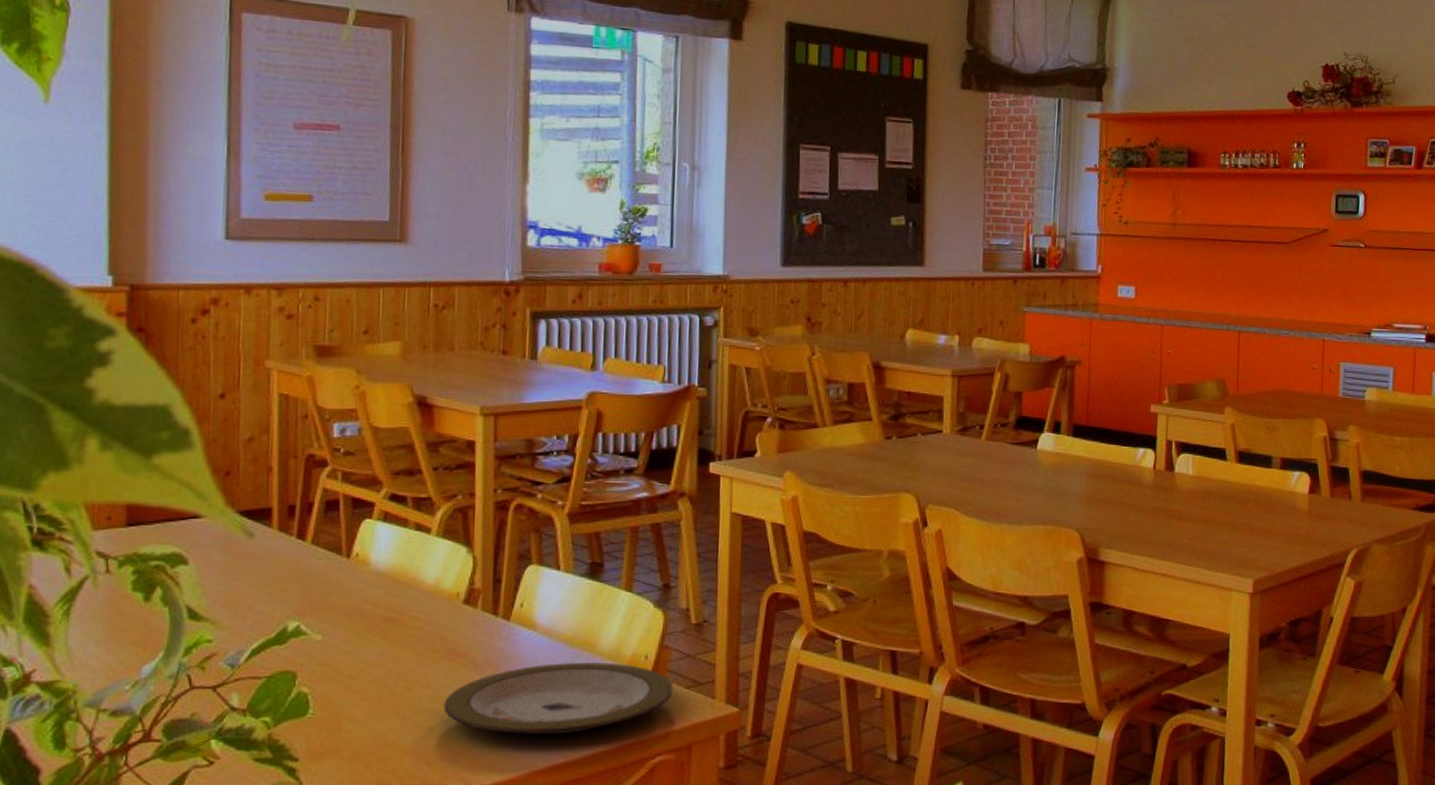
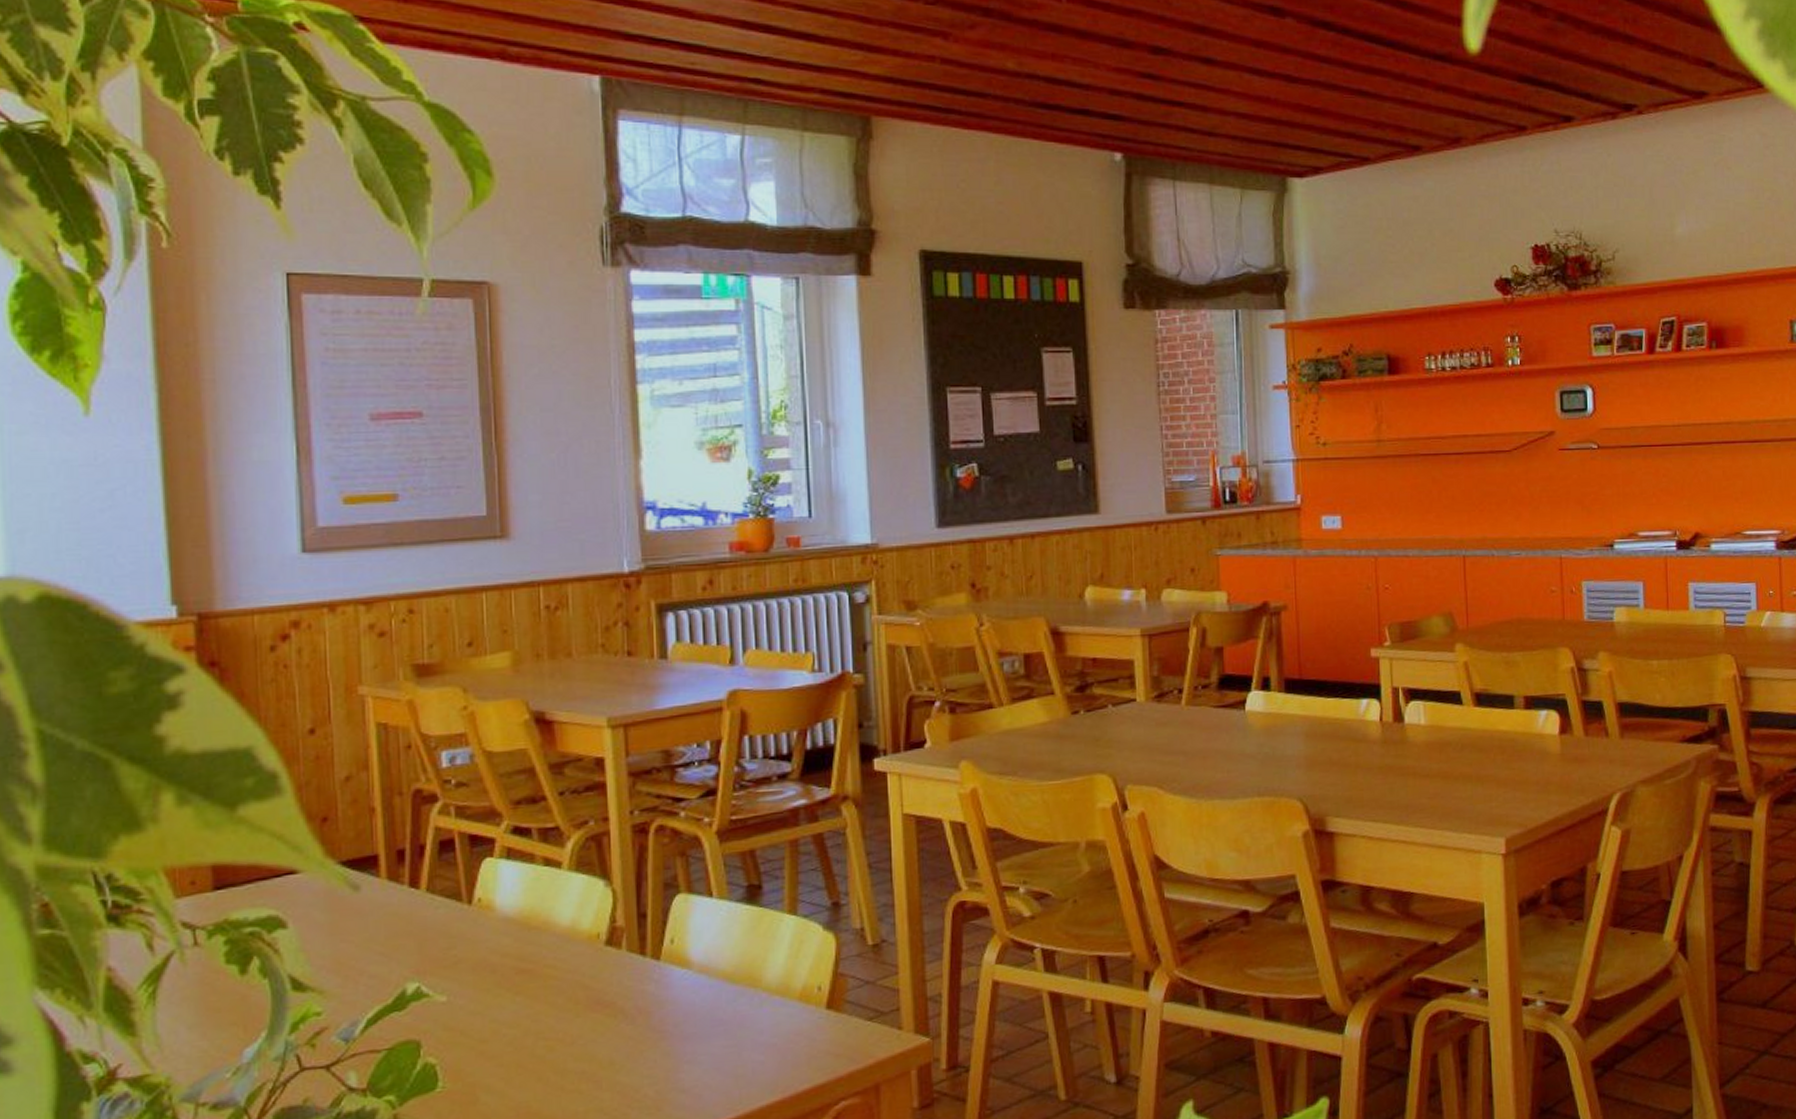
plate: present [443,663,674,736] -> none [592,998,854,1090]

